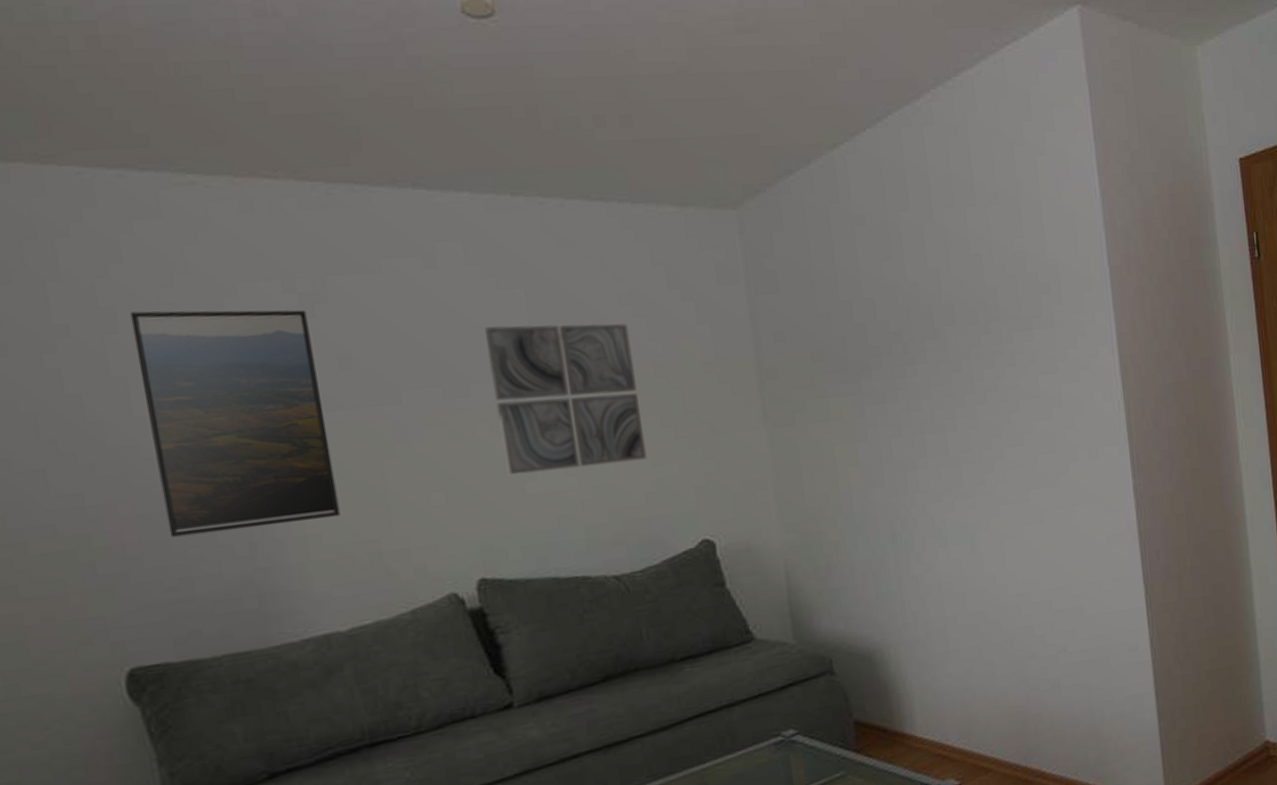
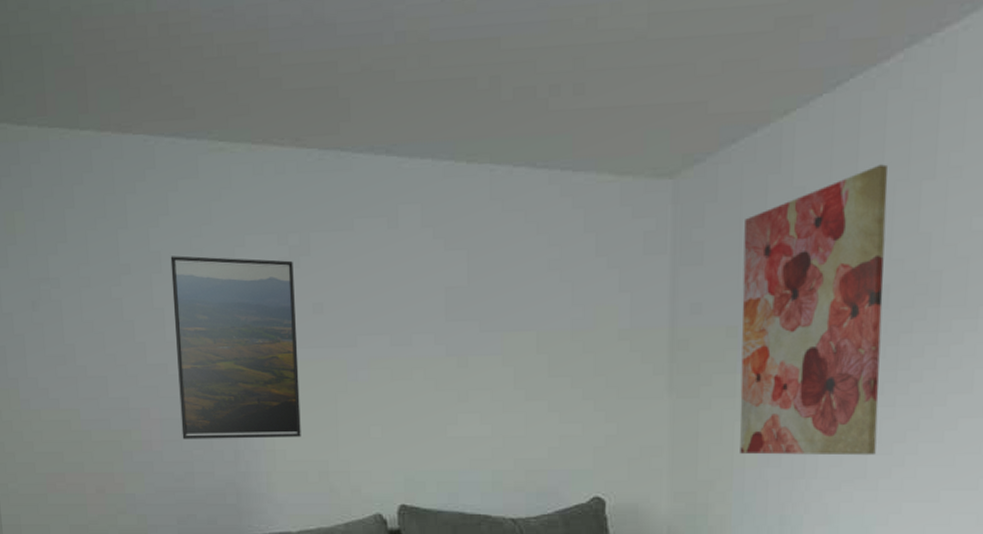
wall art: present [485,323,647,476] -> none [430,283,555,418]
wall art: none [812,193,968,477] -> present [740,164,888,456]

